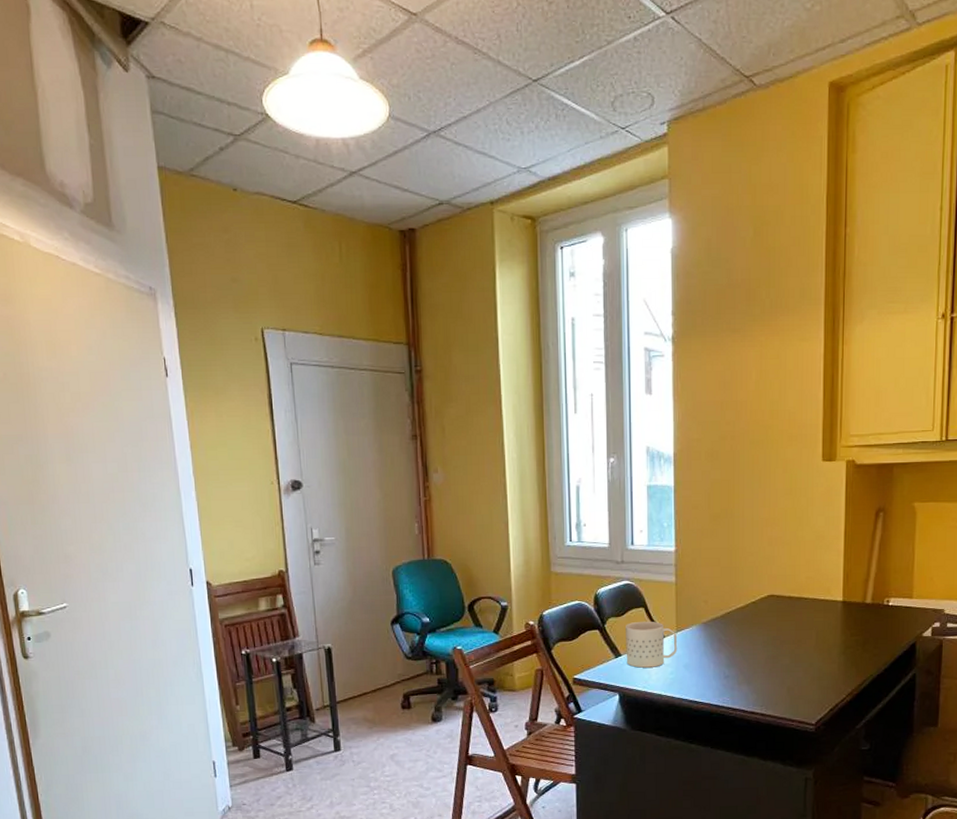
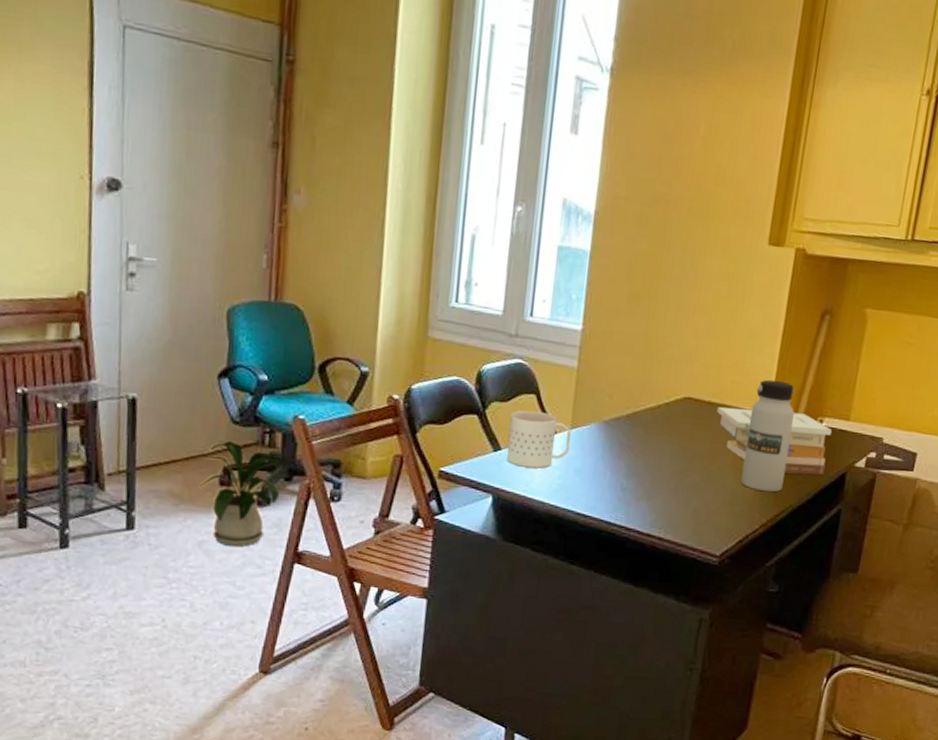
house plant: none [386,672,449,756] -> present [199,440,282,547]
books: none [797,597,899,648] -> present [716,407,833,475]
water bottle: none [825,572,863,666] -> present [740,379,795,493]

